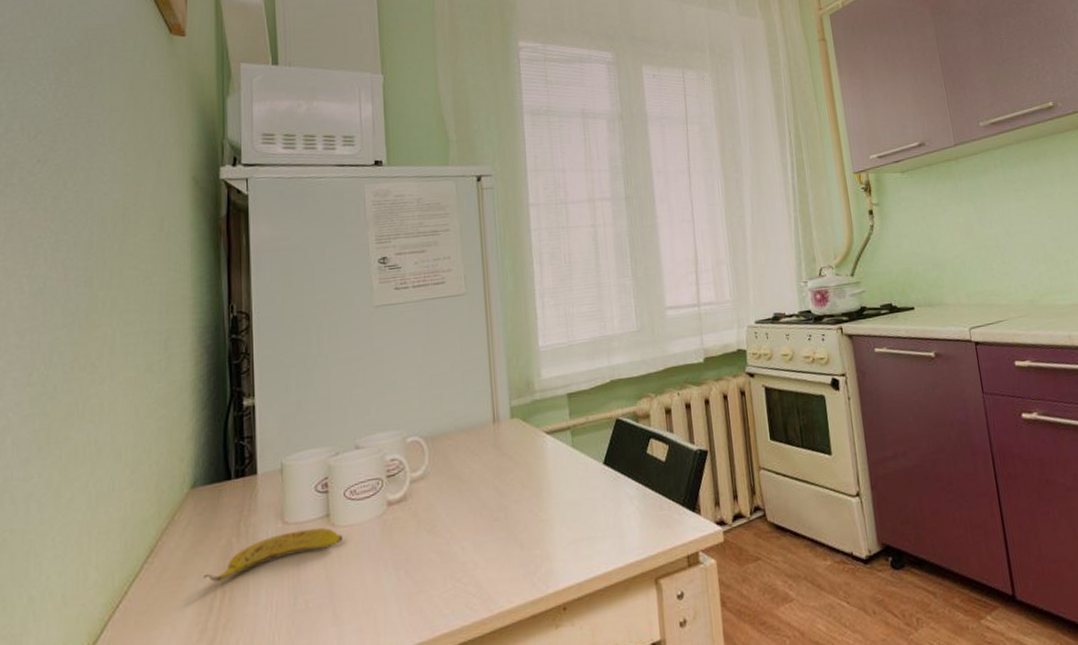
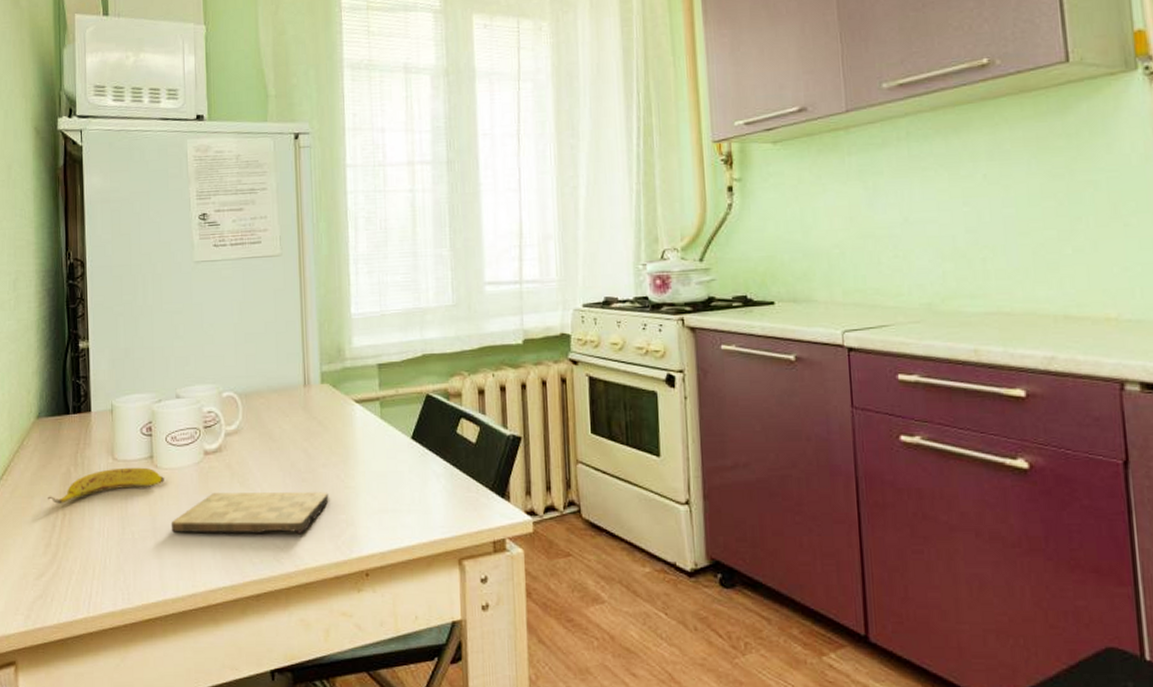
cutting board: none [350,528,523,595] -> present [171,492,329,535]

